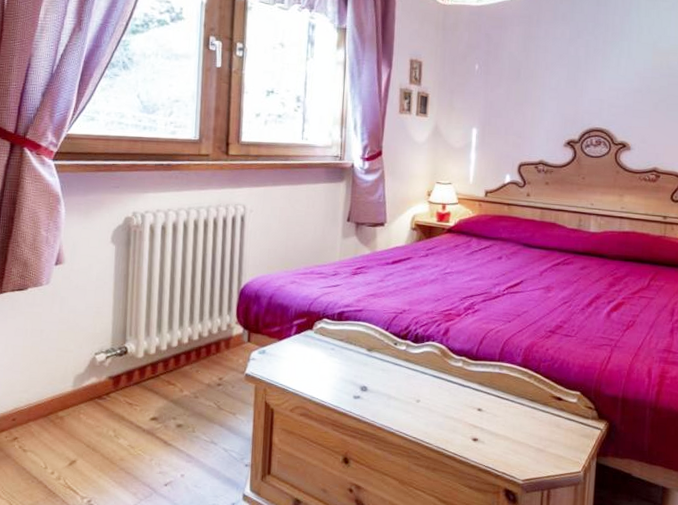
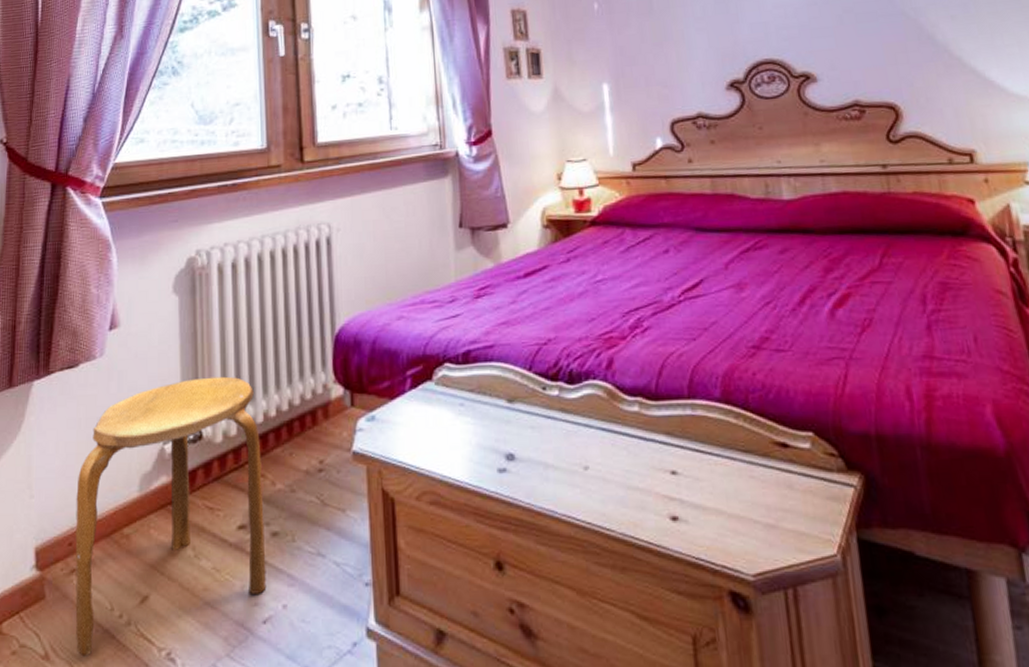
stool: none [15,309,174,499] -> present [75,376,267,657]

